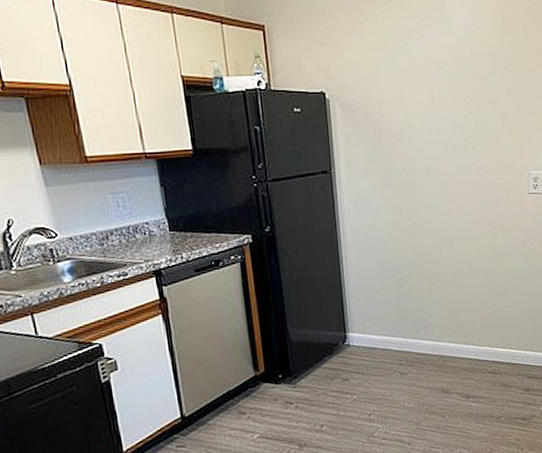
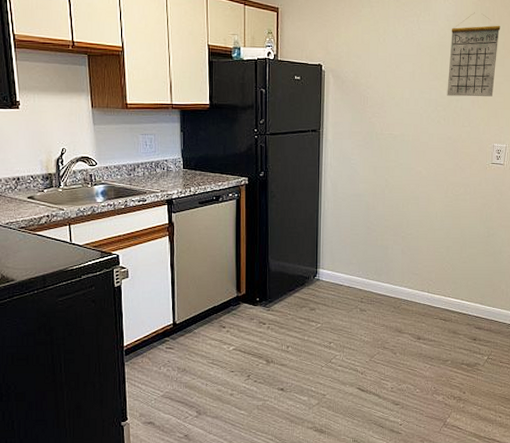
calendar: none [470,20,525,120] -> present [447,12,501,97]

